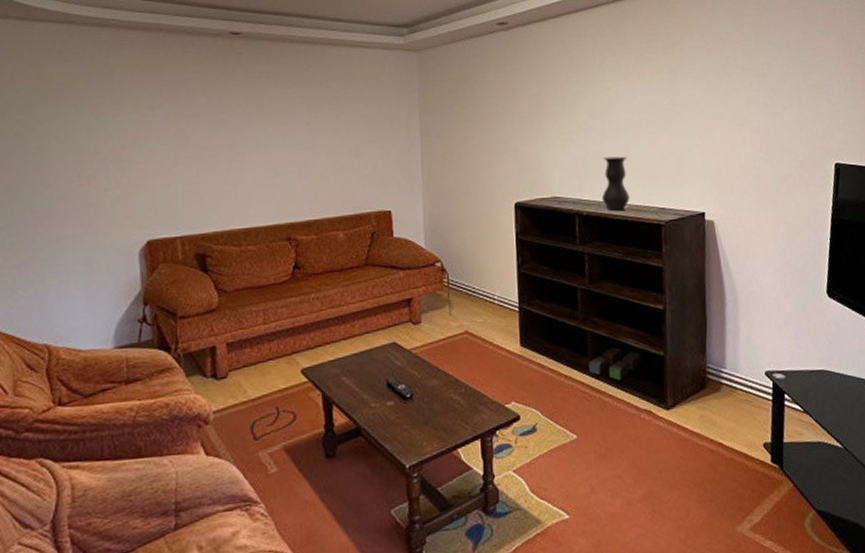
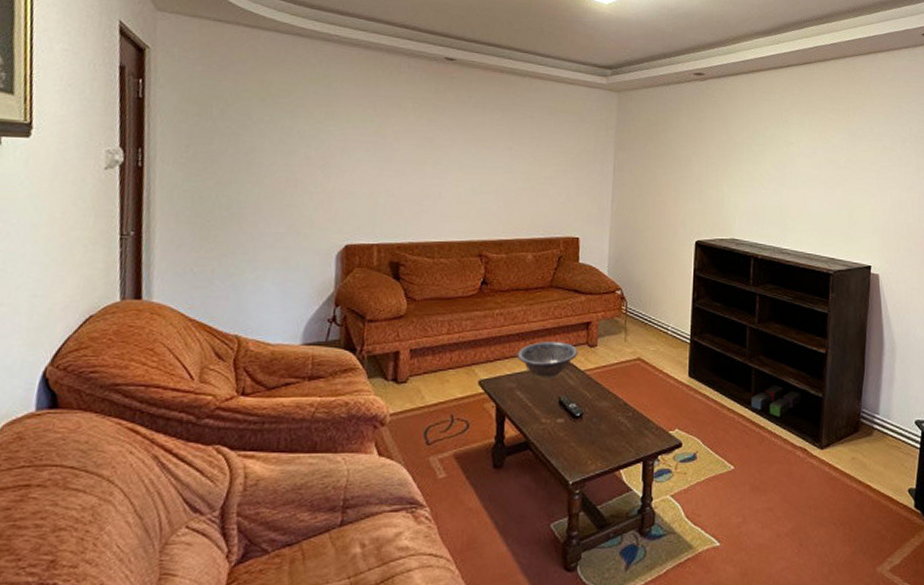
decorative bowl: none [338,321,402,363] -> present [517,342,579,380]
vase: present [601,156,630,211] -> none [776,206,804,257]

